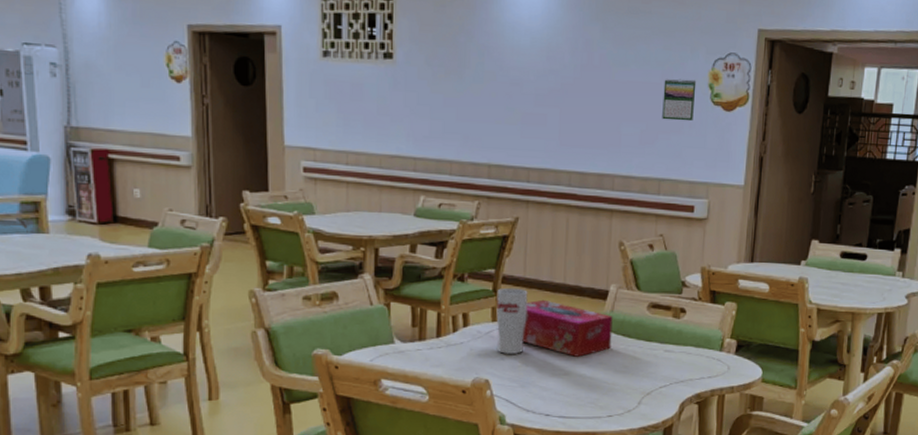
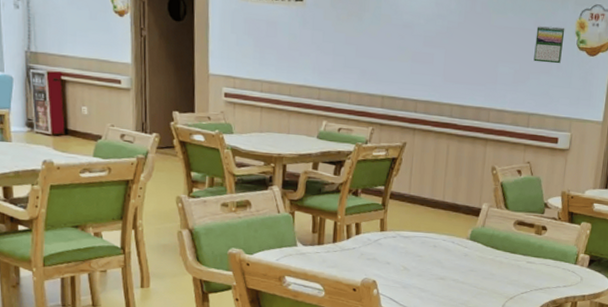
cup: present [496,287,528,354] -> none [384,202,412,260]
tissue box: present [522,299,613,357] -> none [405,214,484,264]

